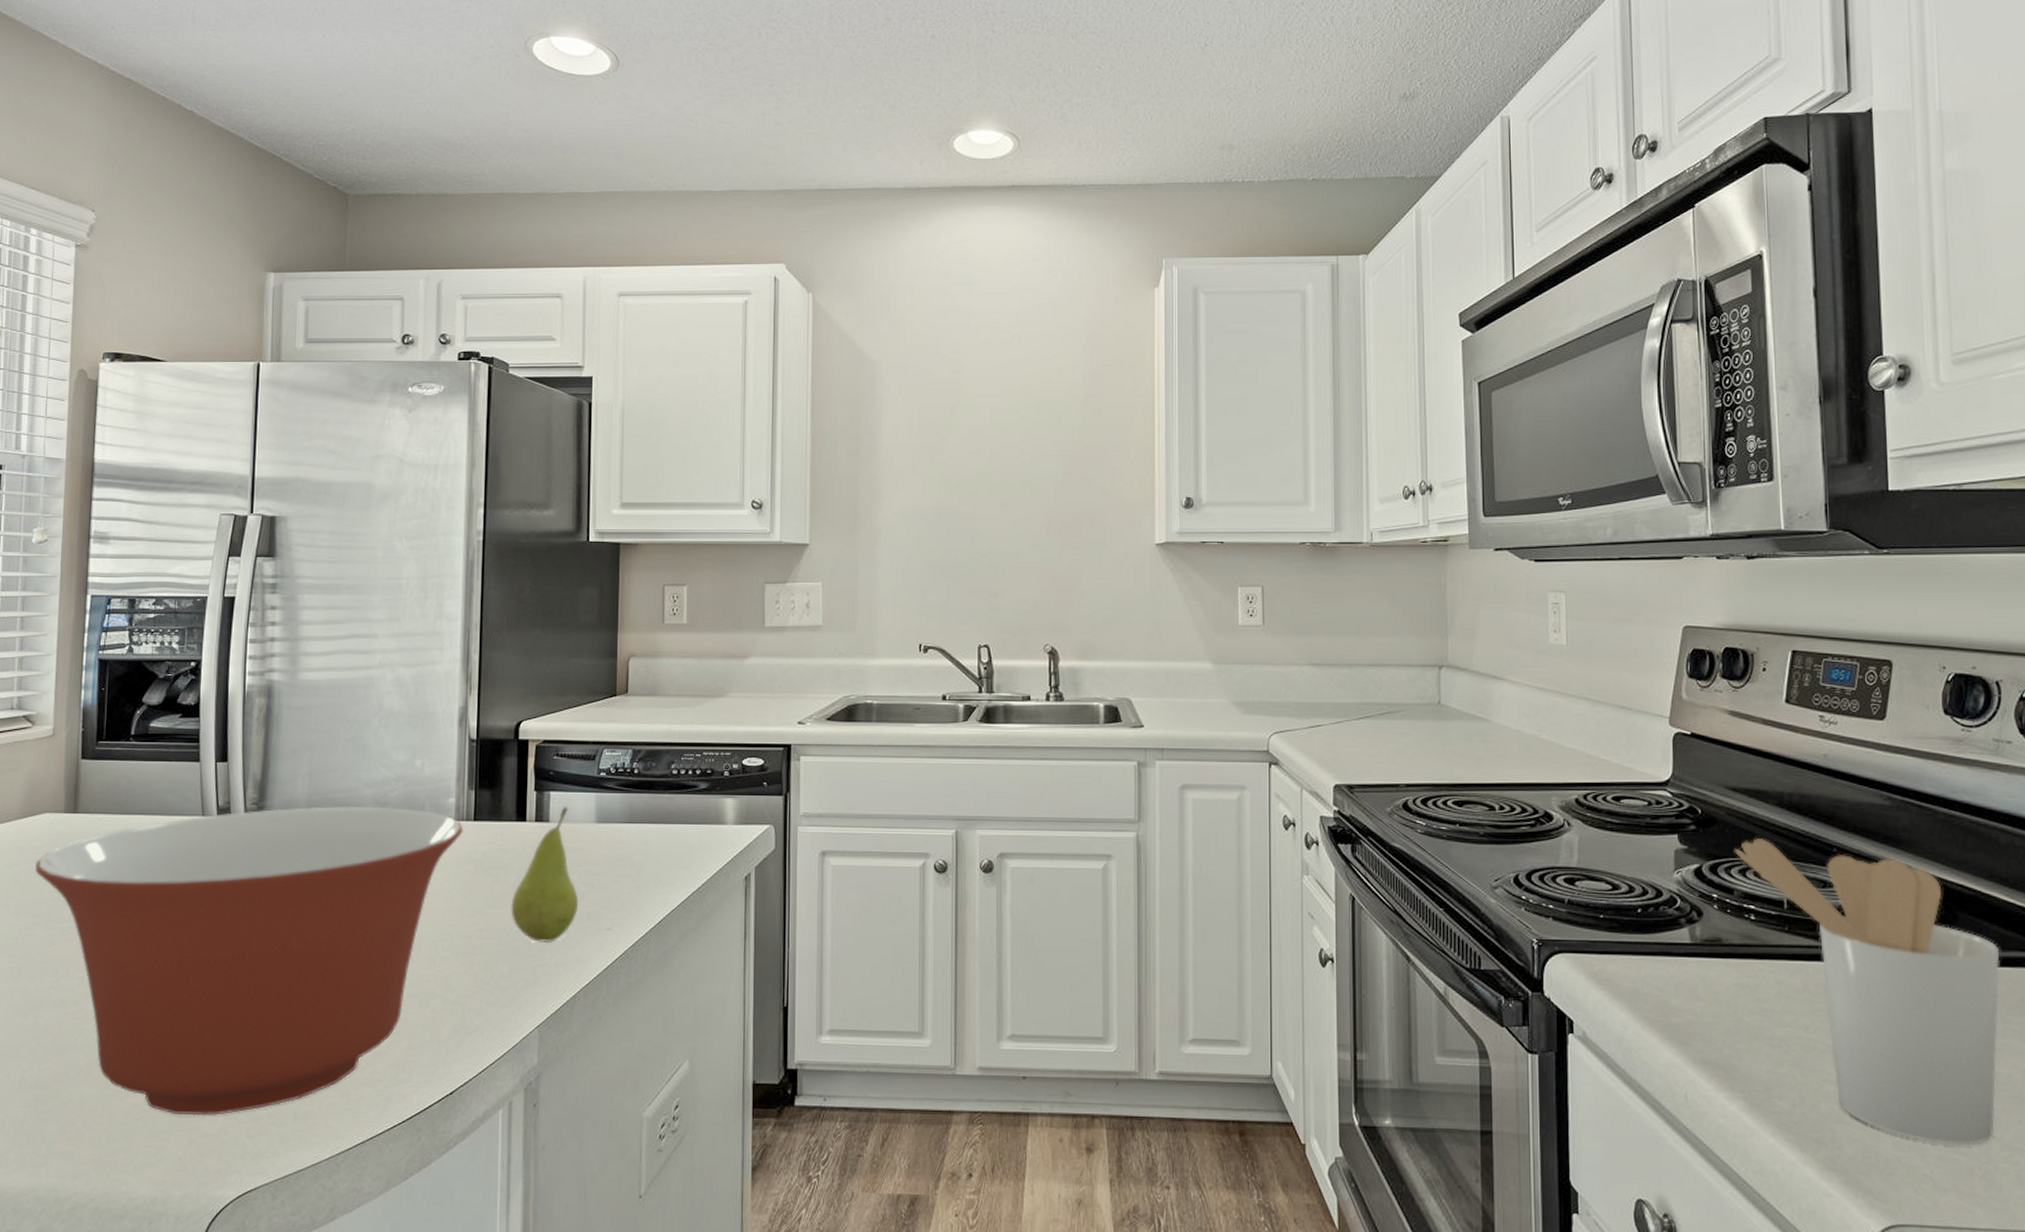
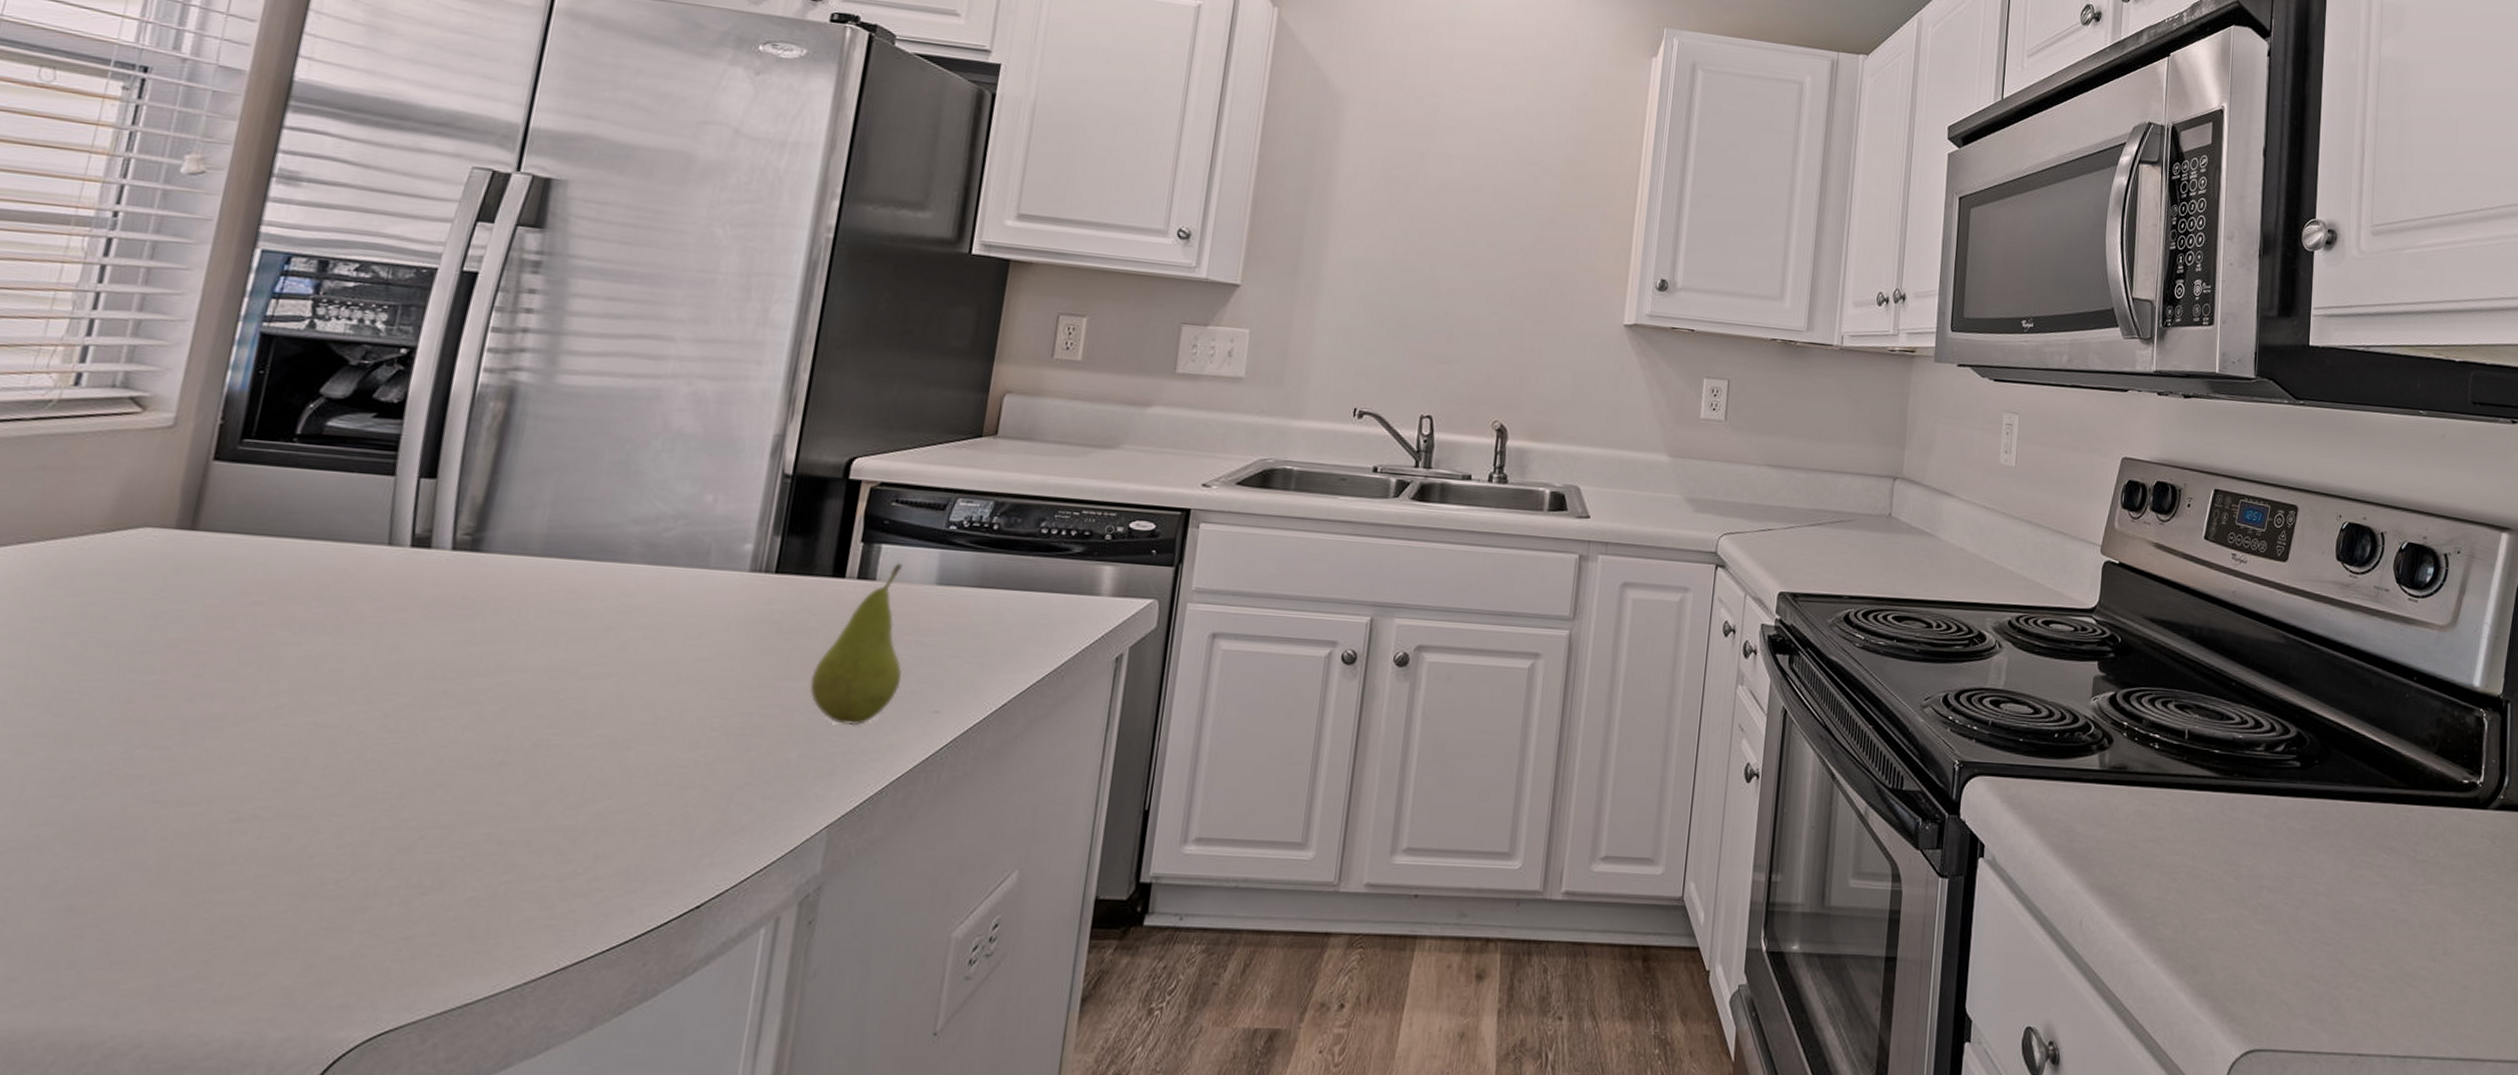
mixing bowl: present [34,805,463,1116] -> none [116,542,760,934]
utensil holder: present [1735,838,2000,1145] -> none [2147,669,2363,972]

